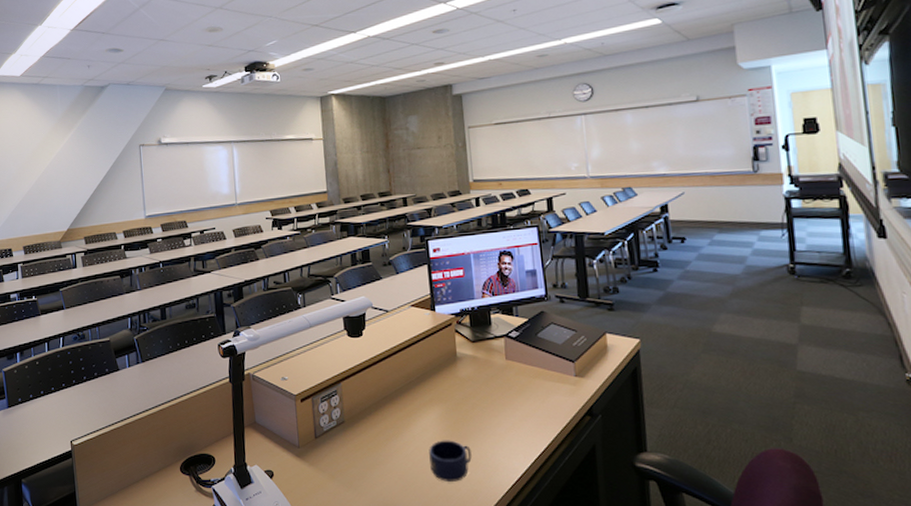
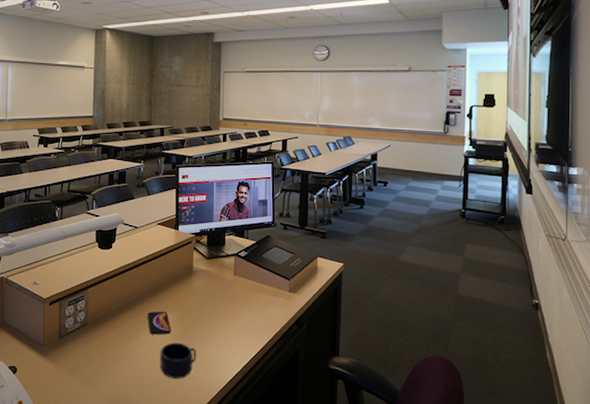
smartphone: none [409,404,439,432] -> present [147,311,171,335]

